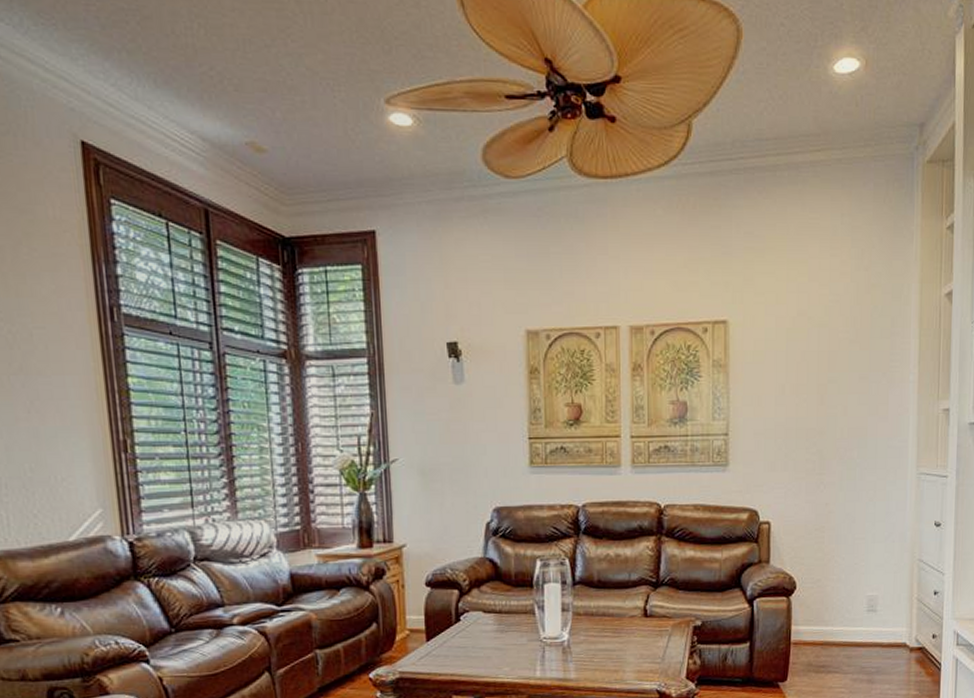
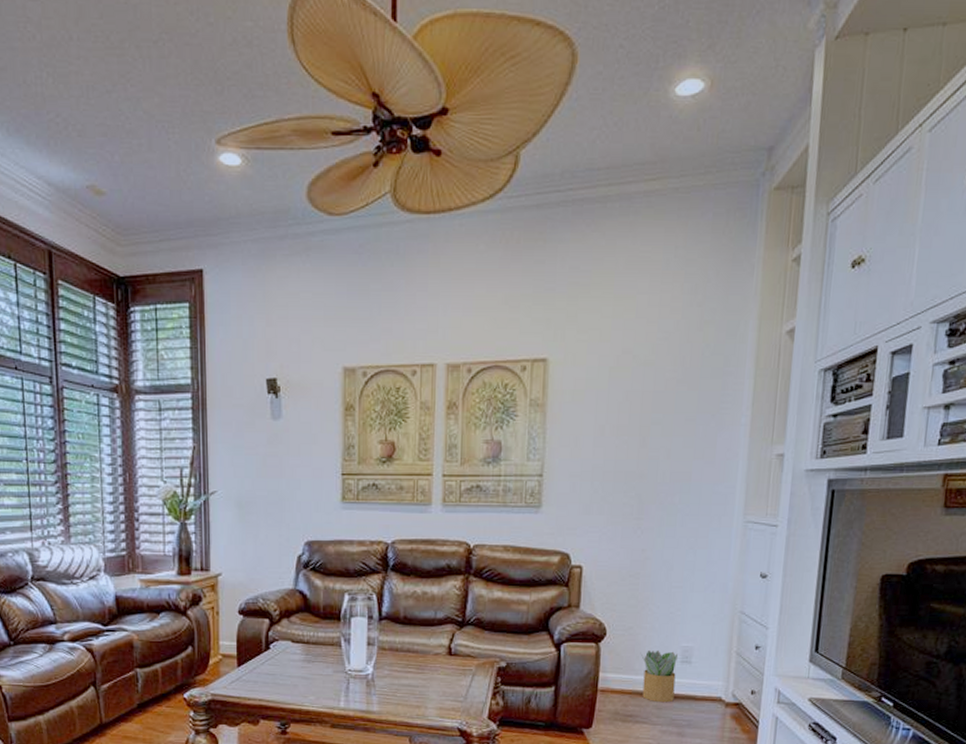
potted plant: none [829,600,865,652] -> present [640,650,679,703]

